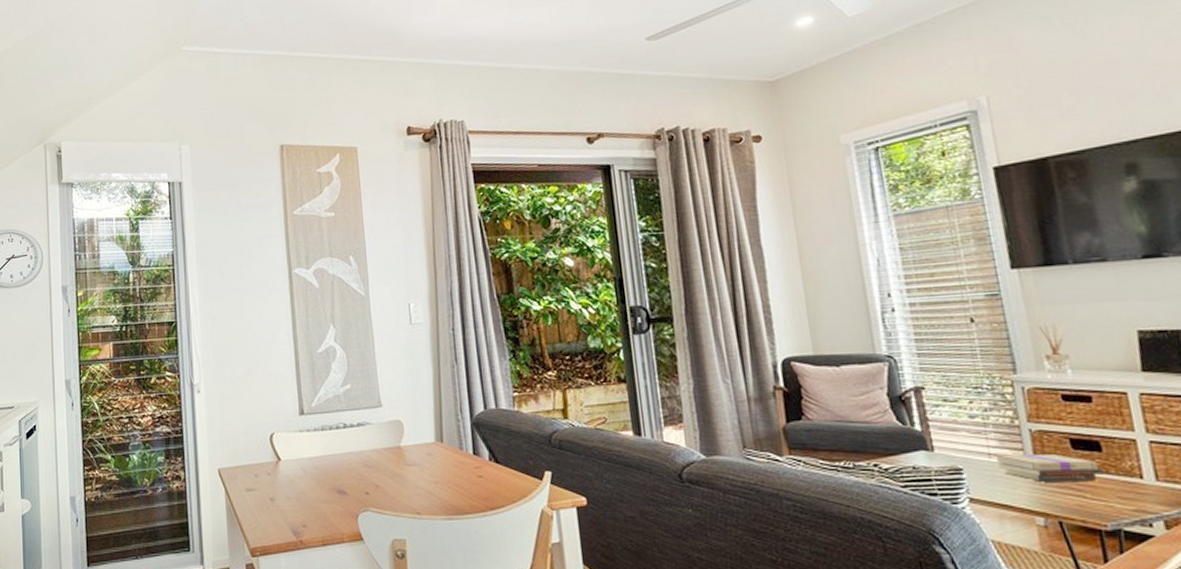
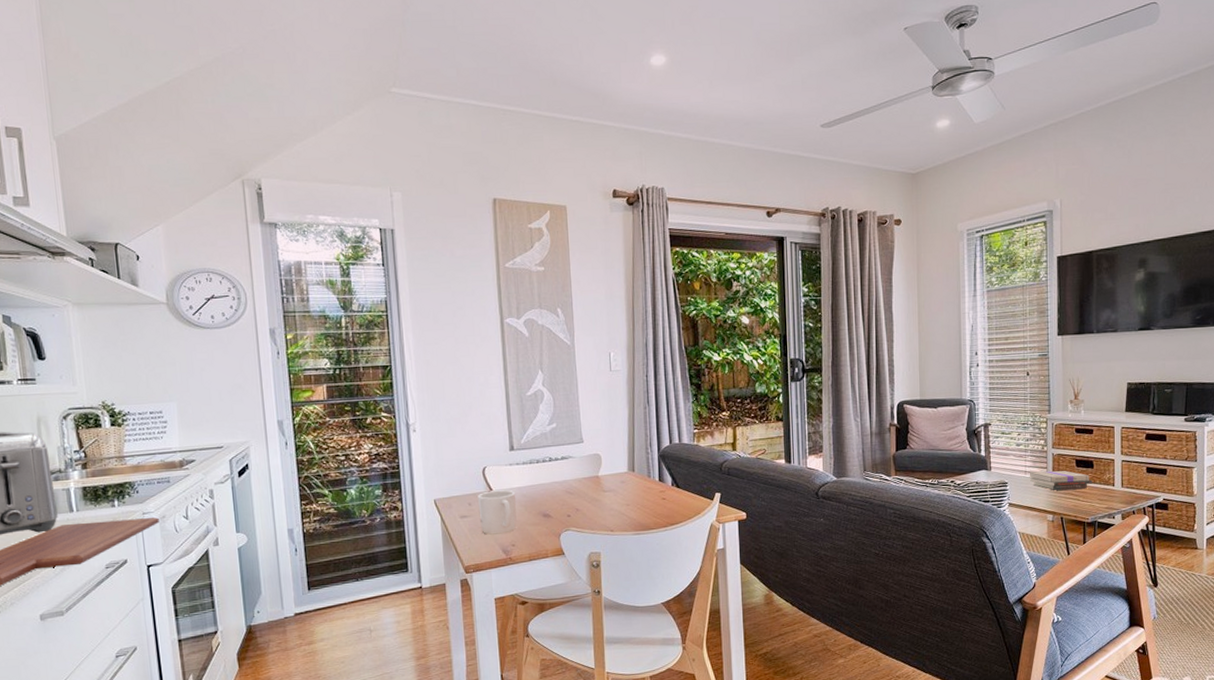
mug: none [265,460,308,512] -> present [477,490,517,535]

